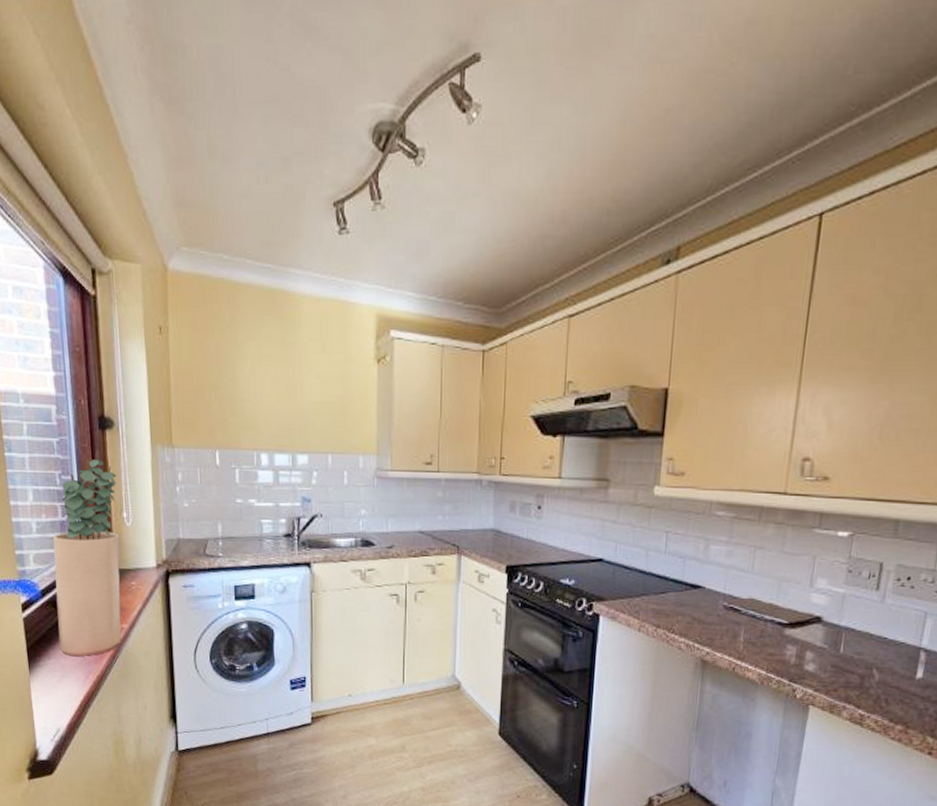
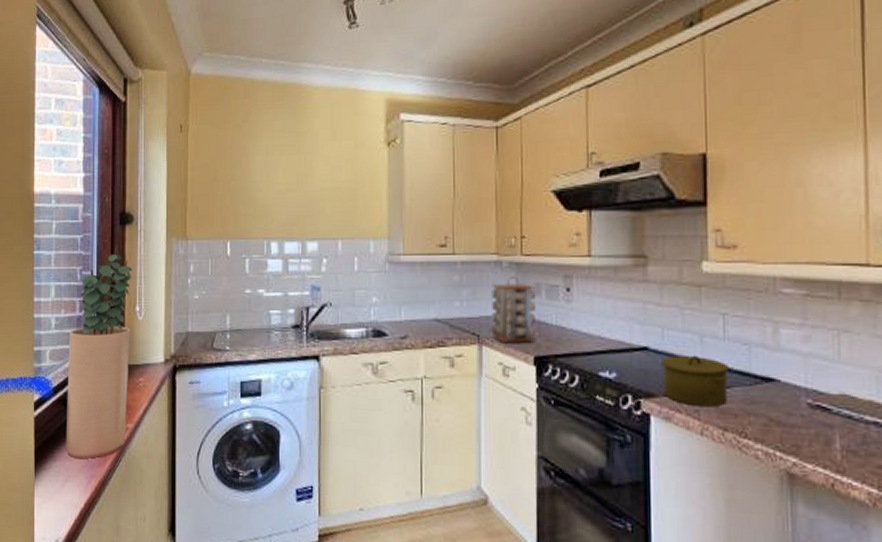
spice rack: none [469,493,512,554] -> present [490,276,537,344]
cooking pot: none [612,566,666,609] -> present [661,355,728,408]

